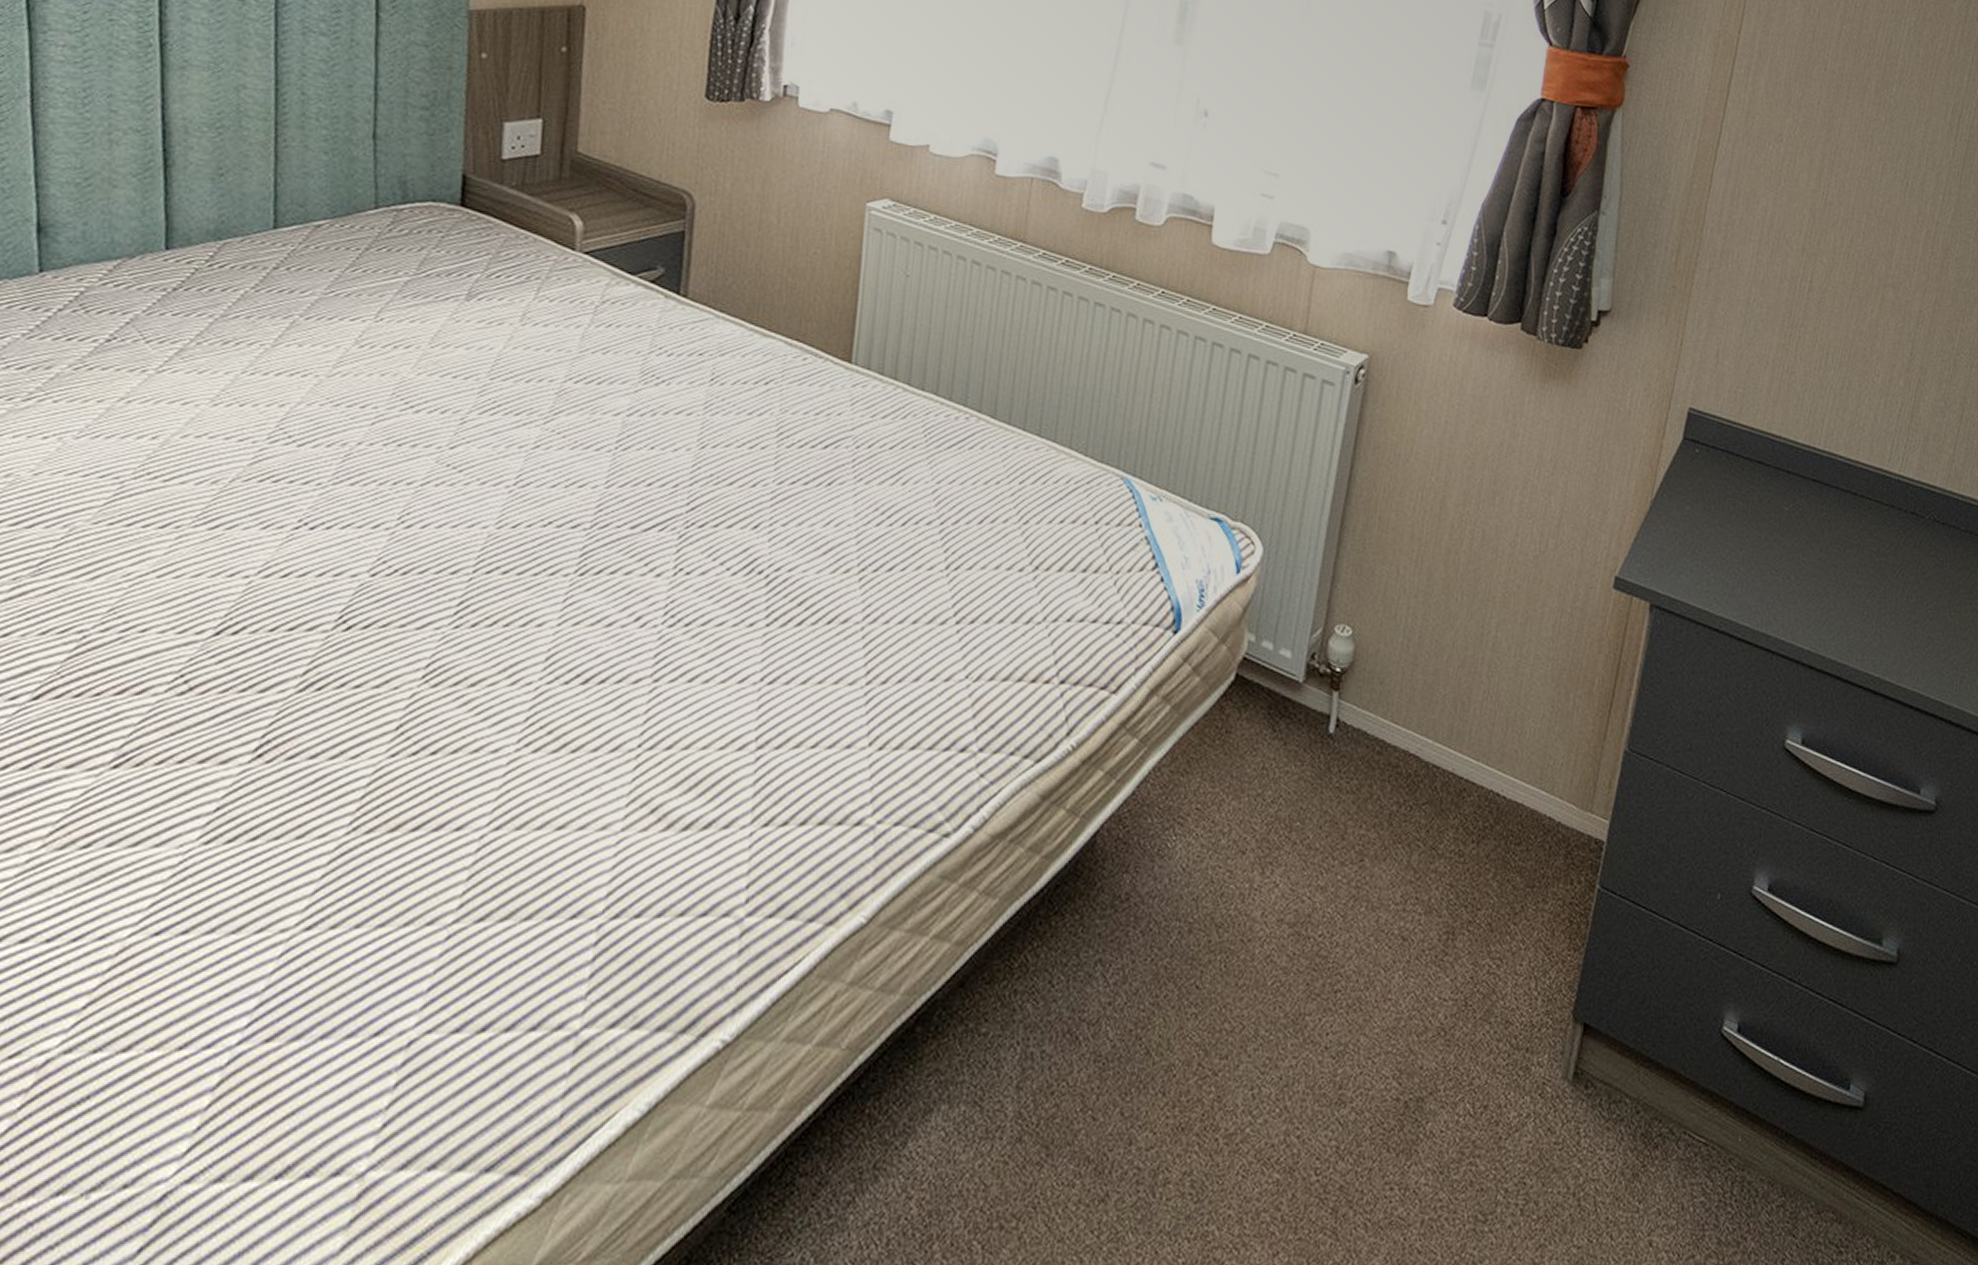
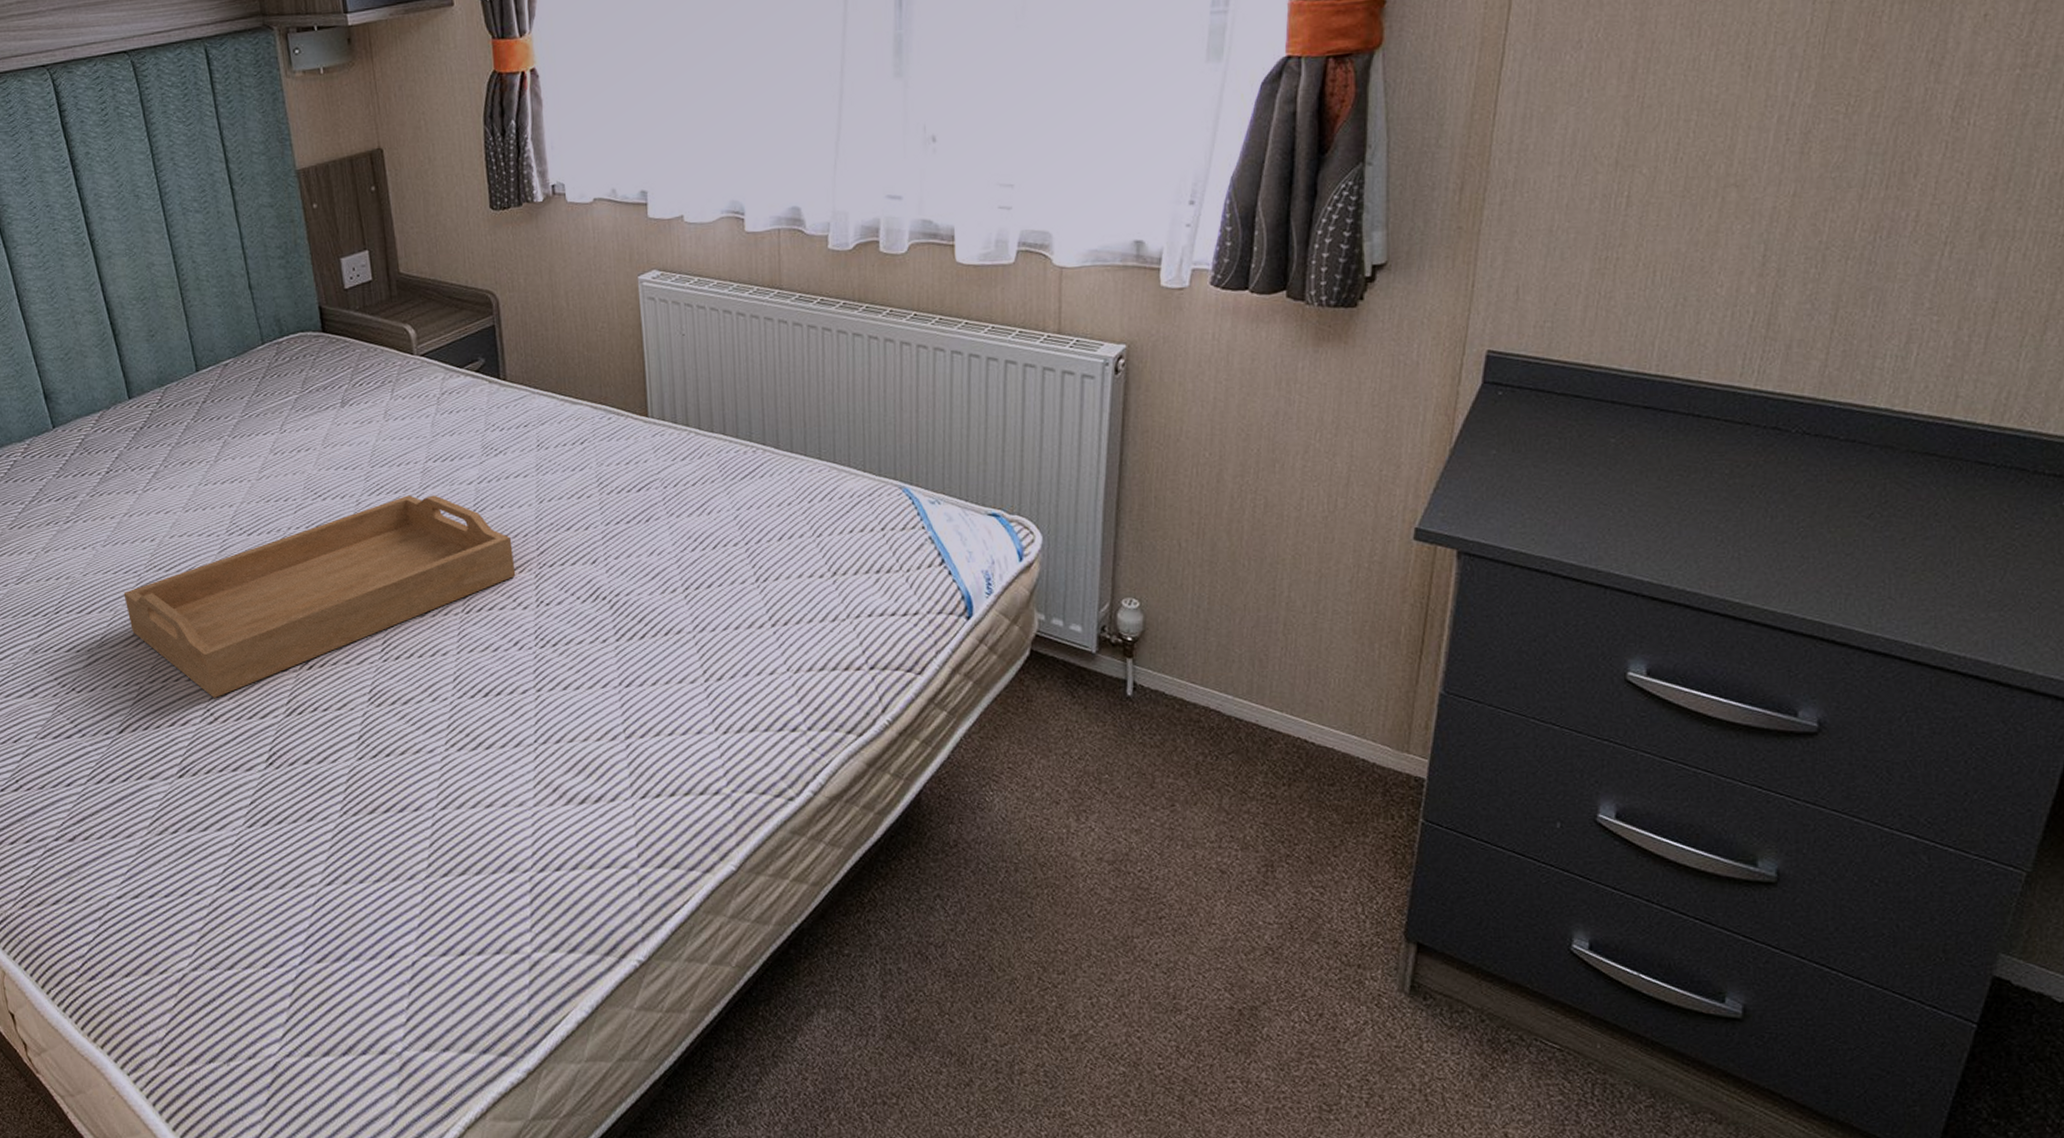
serving tray: none [90,419,657,660] -> present [123,495,516,698]

